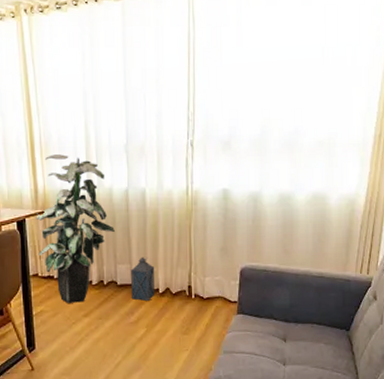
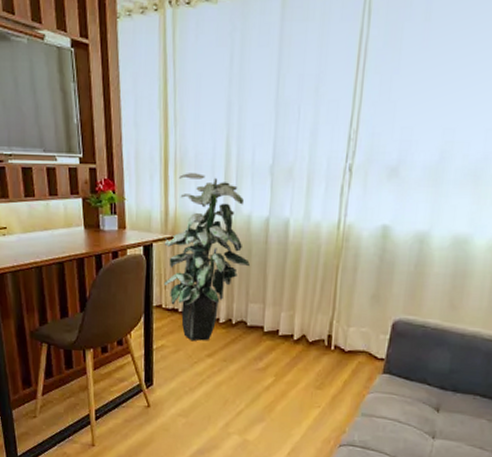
lantern: present [130,256,156,301] -> none [262,296,292,347]

